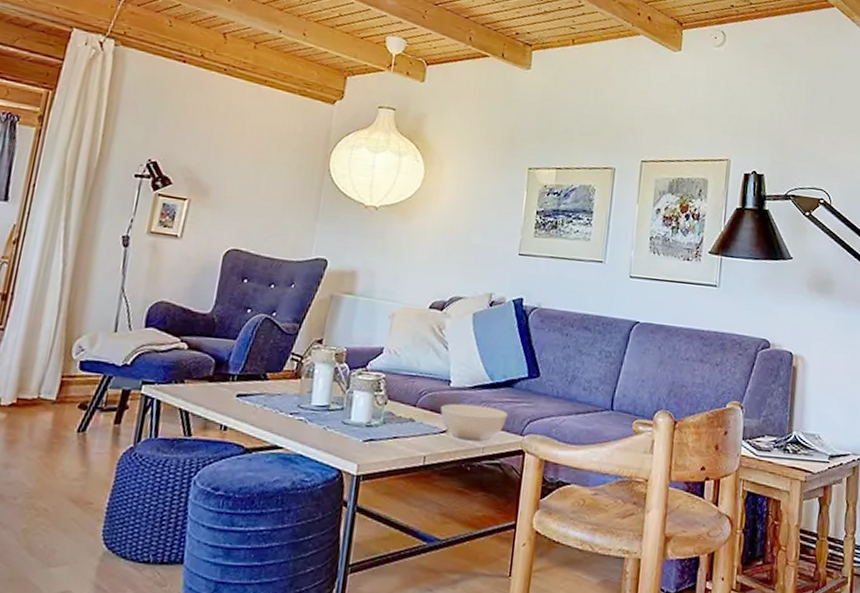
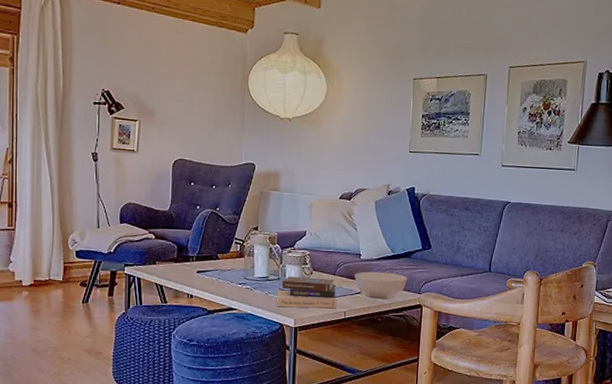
books: none [336,406,416,452] -> present [276,276,337,309]

